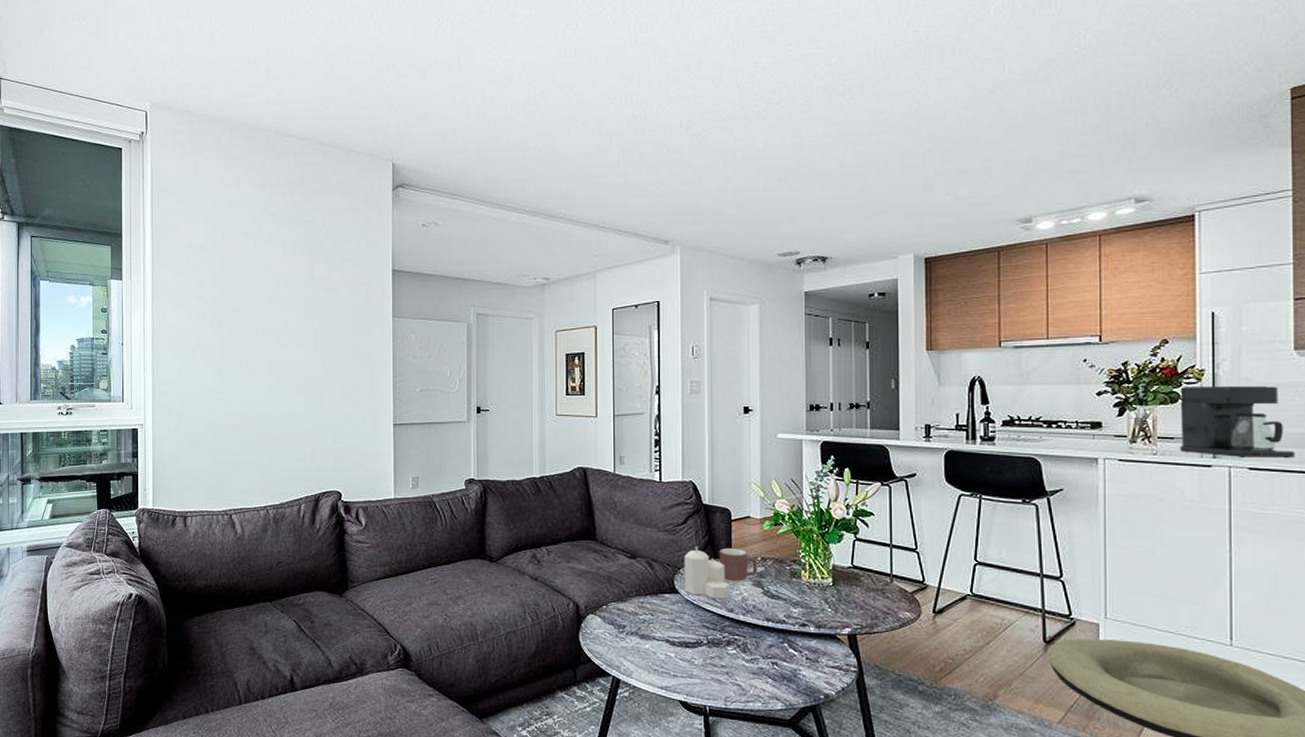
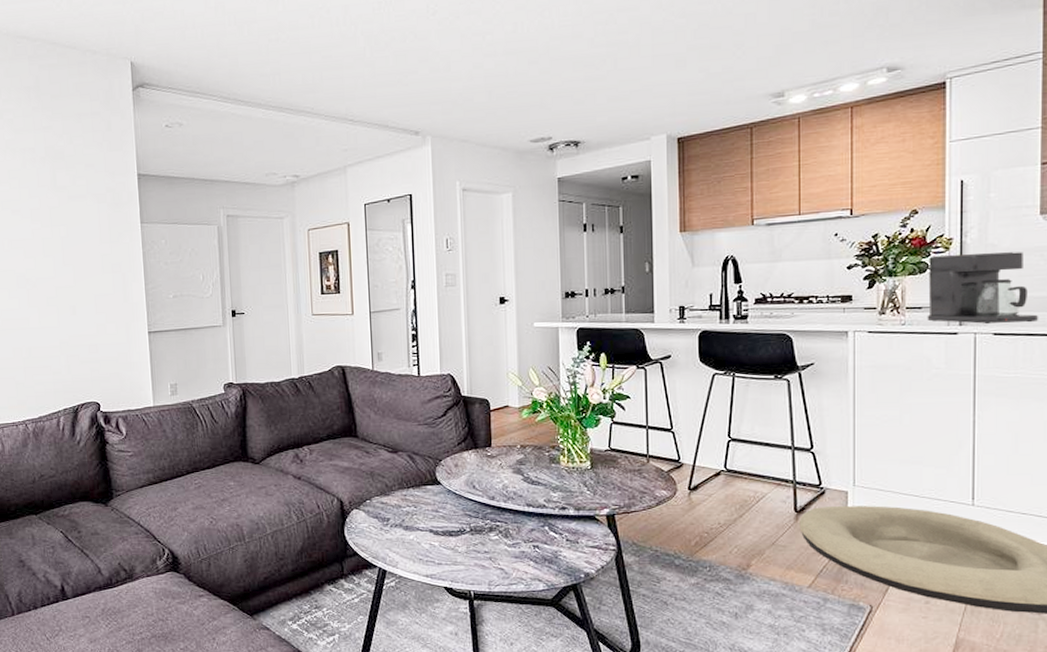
candle: present [684,545,731,599] -> none [444,437,492,488]
mug: present [720,547,758,583] -> none [479,437,517,471]

